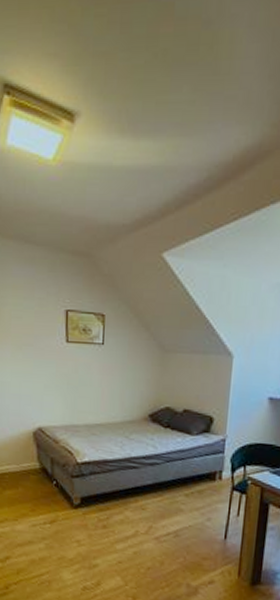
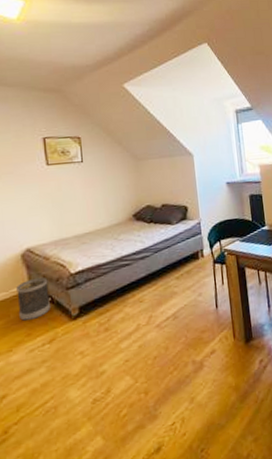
wastebasket: none [26,458,55,498] -> present [16,277,50,321]

